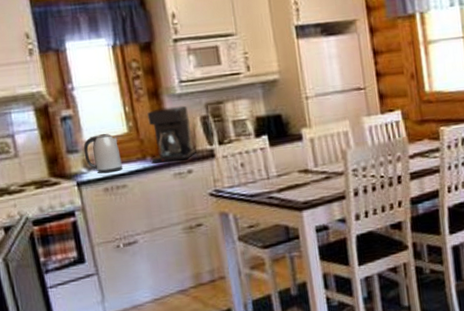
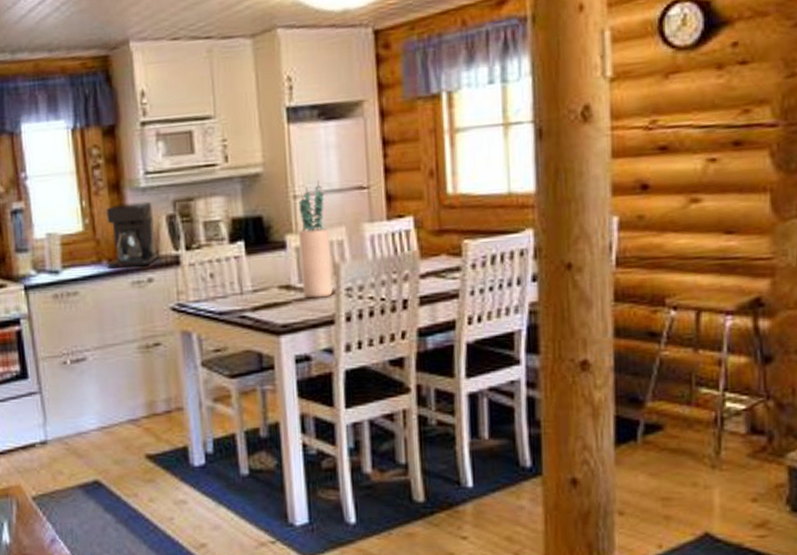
kettle: present [83,133,123,174] -> none [33,231,75,278]
vase: none [310,84,342,180] -> present [298,181,333,299]

